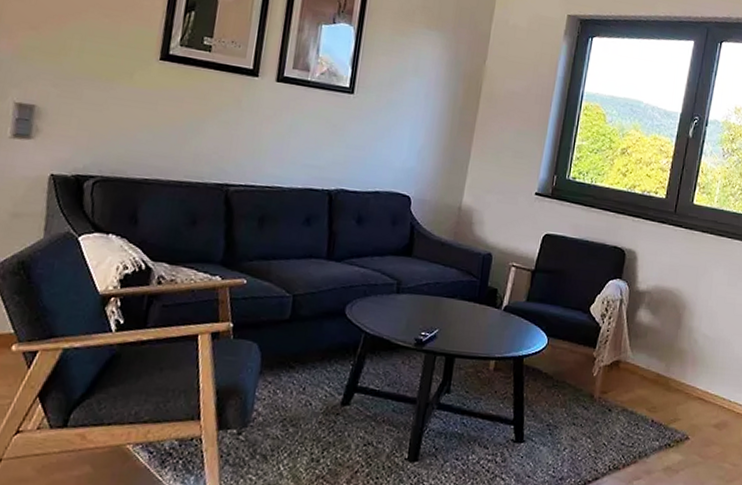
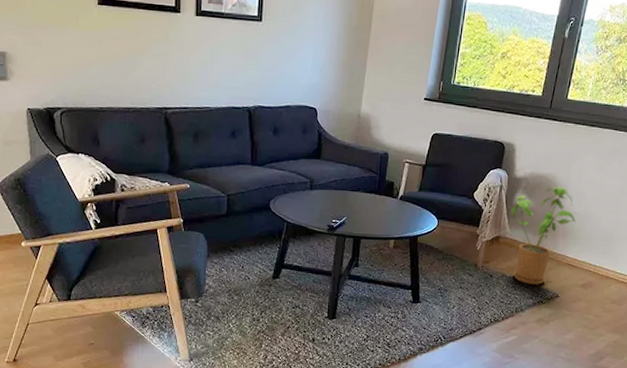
house plant: none [632,303,706,423] -> present [510,186,576,285]

